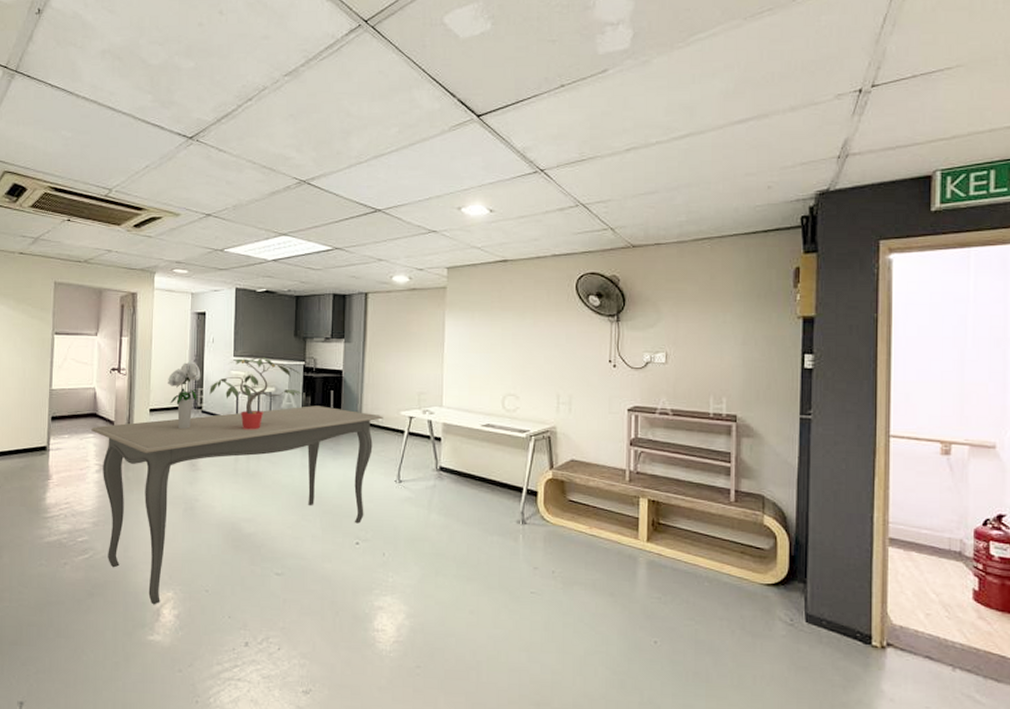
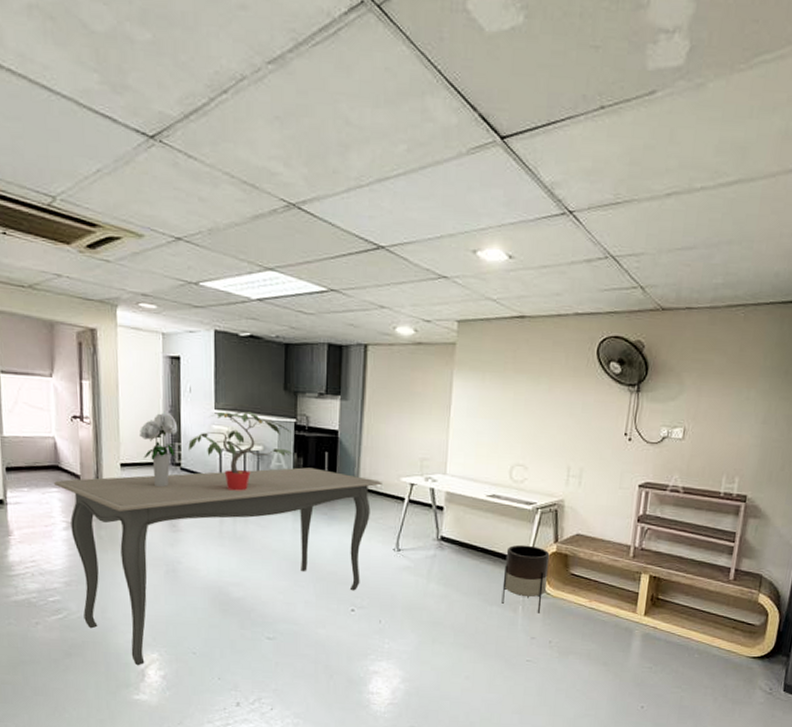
planter: none [502,472,546,542] -> present [501,544,550,613]

